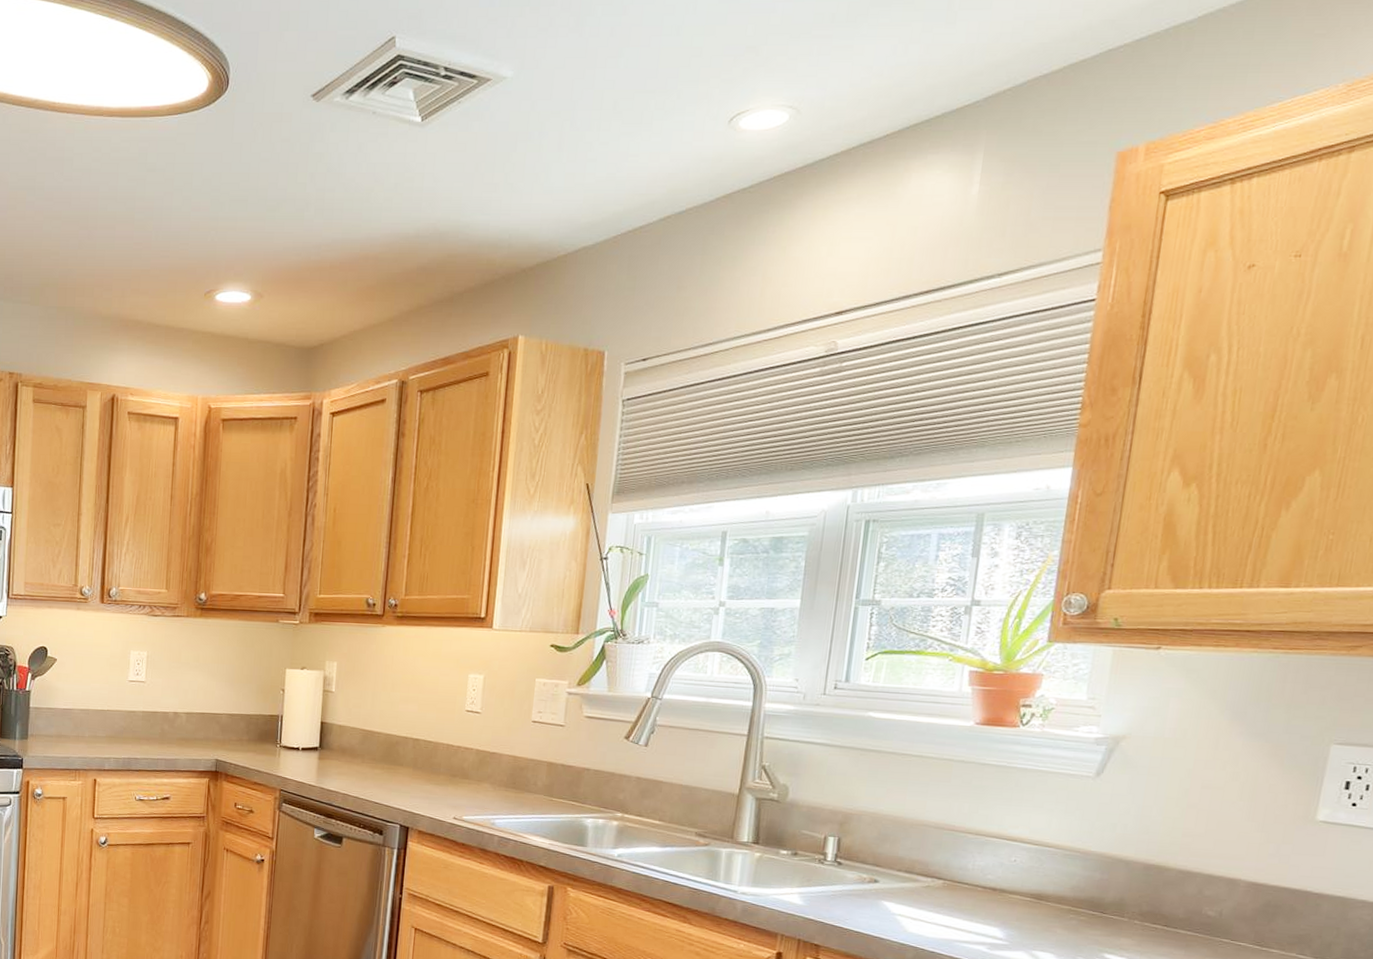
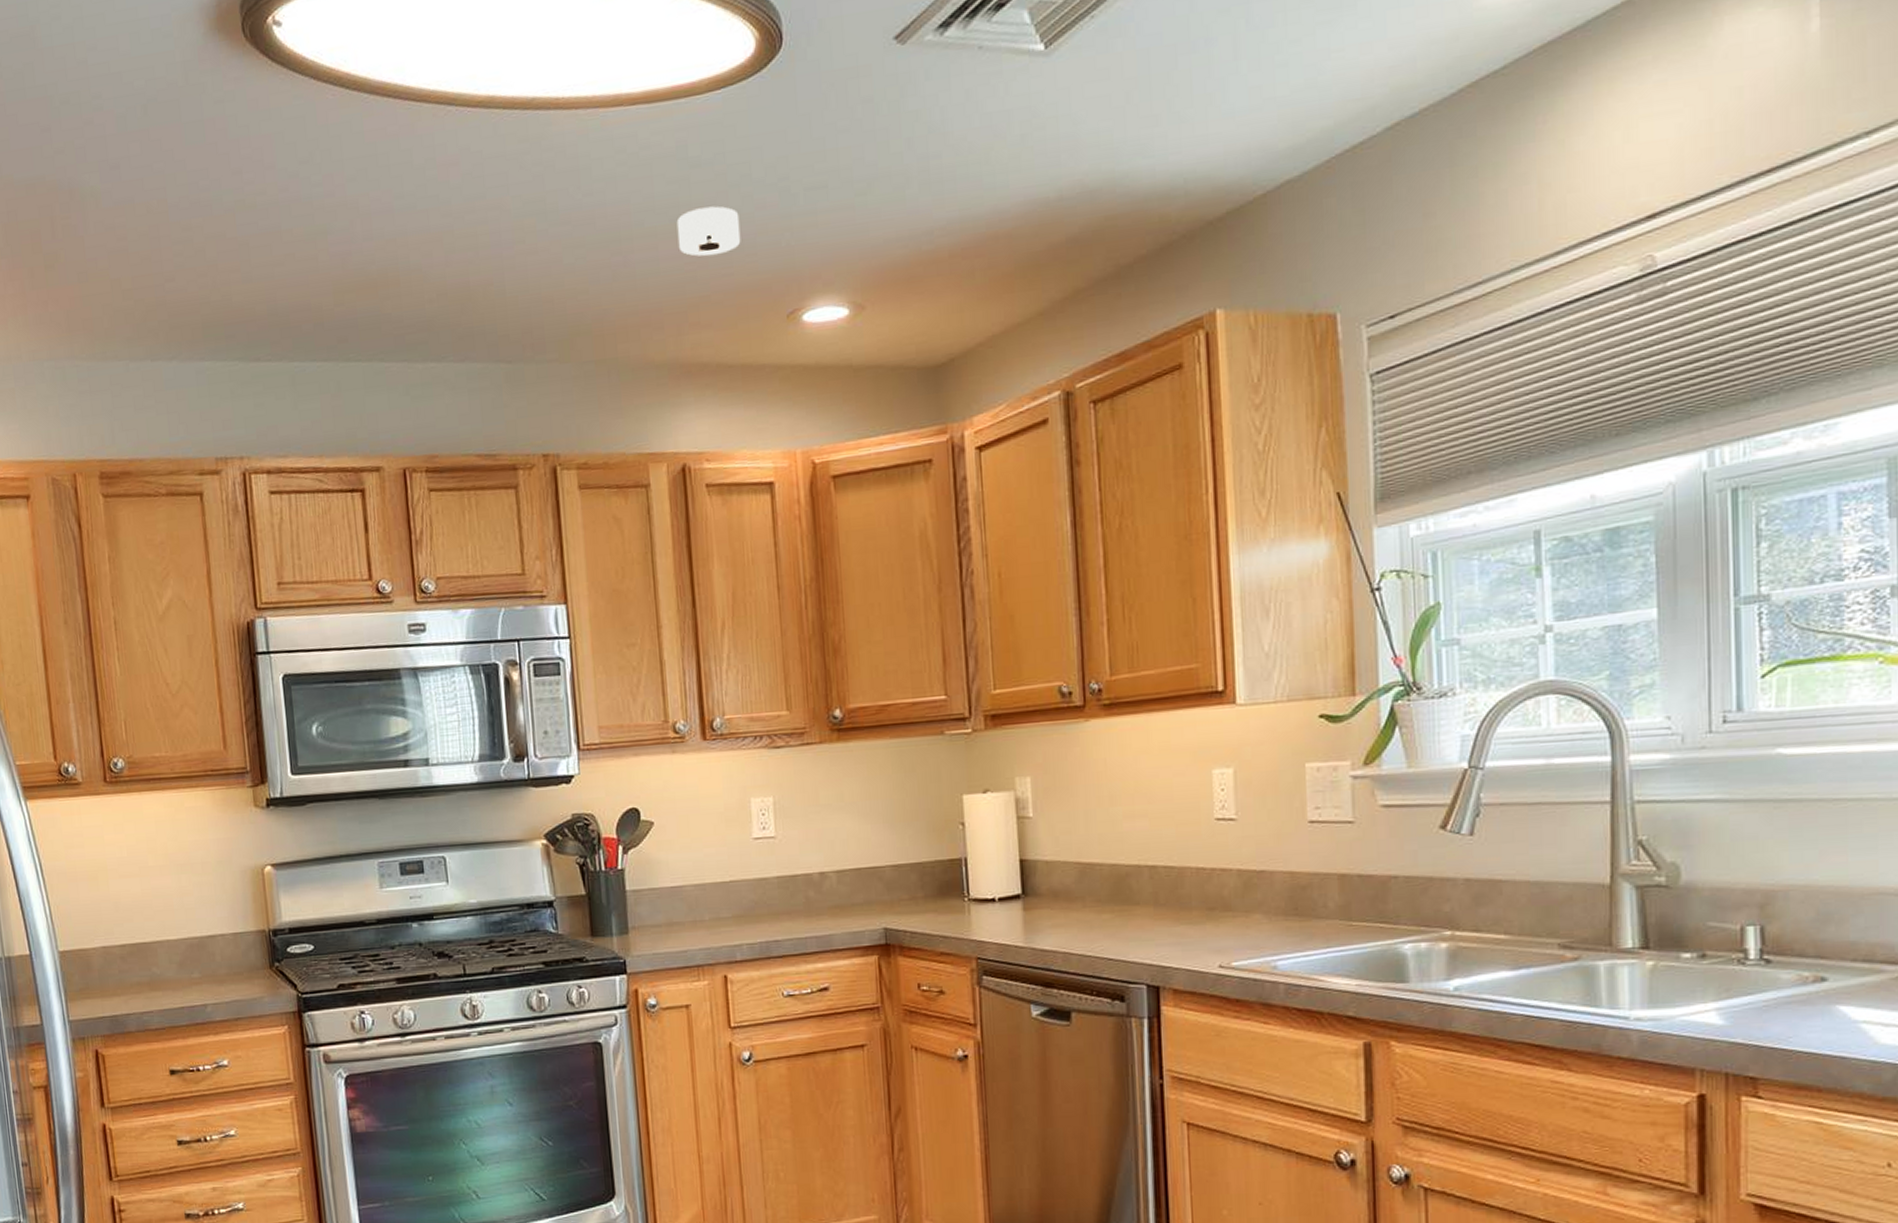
smoke detector: none [130,203,179,241] -> present [676,206,741,257]

